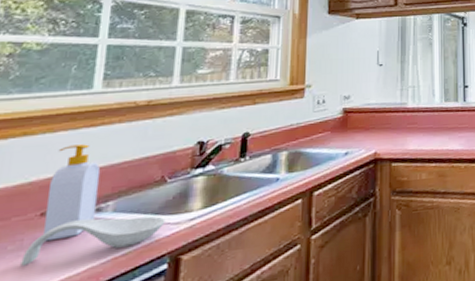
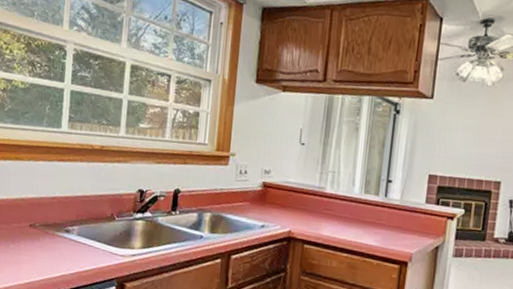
spoon rest: present [20,216,166,266] -> none [19,235,114,266]
soap bottle: present [44,144,101,242] -> none [32,174,68,248]

